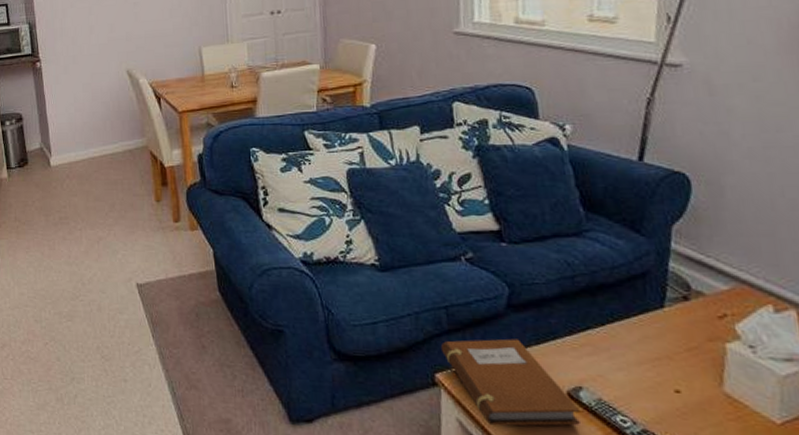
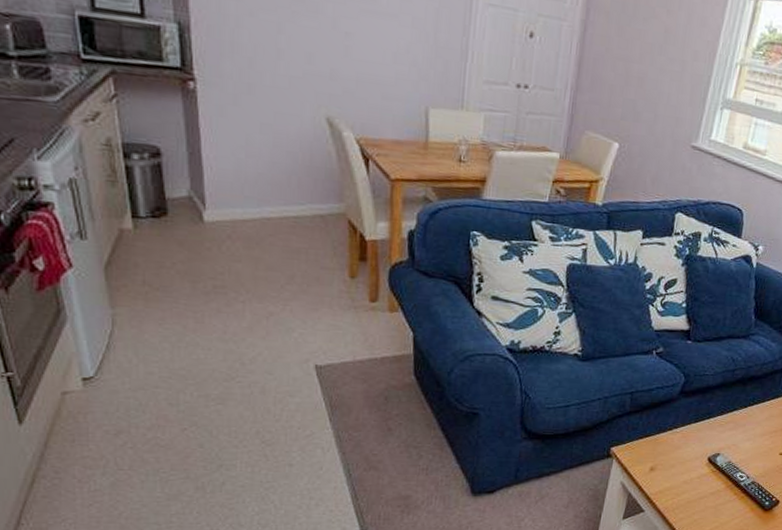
notebook: present [441,338,580,426] -> none [620,418,714,486]

